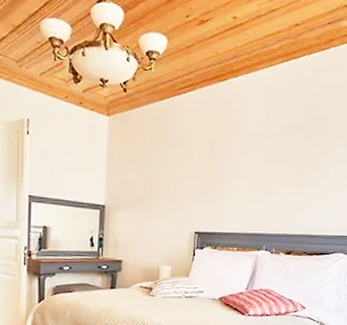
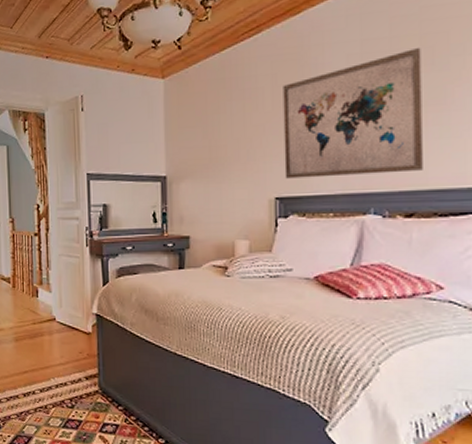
wall art: none [203,125,307,220] -> present [283,47,423,179]

